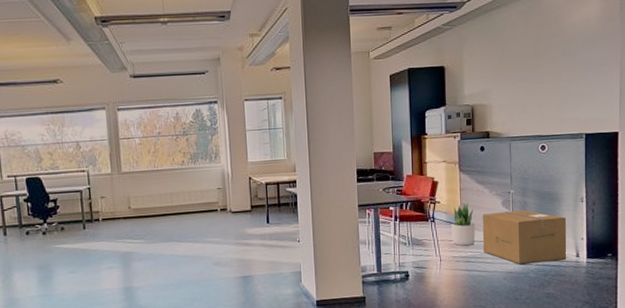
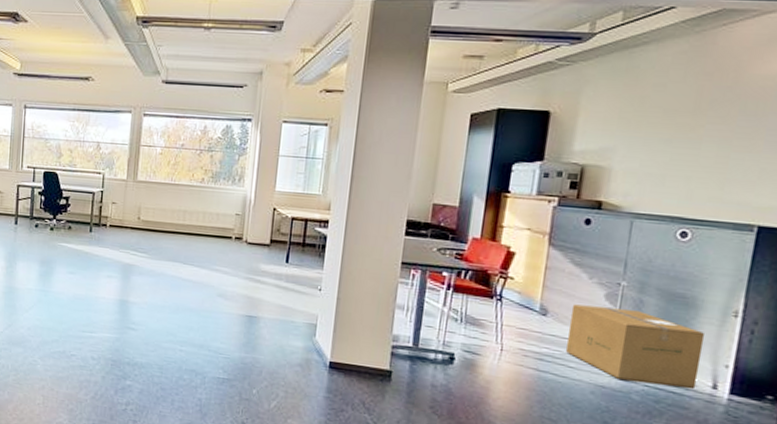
planter: present [451,202,476,246] -> none [522,285,562,341]

